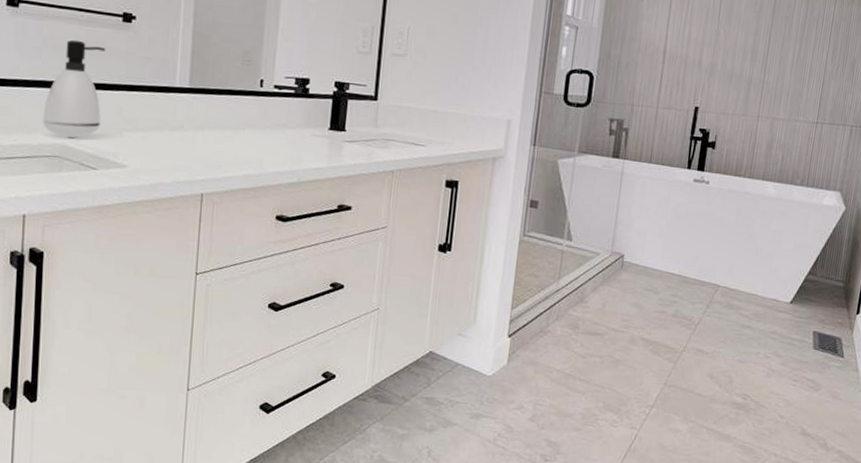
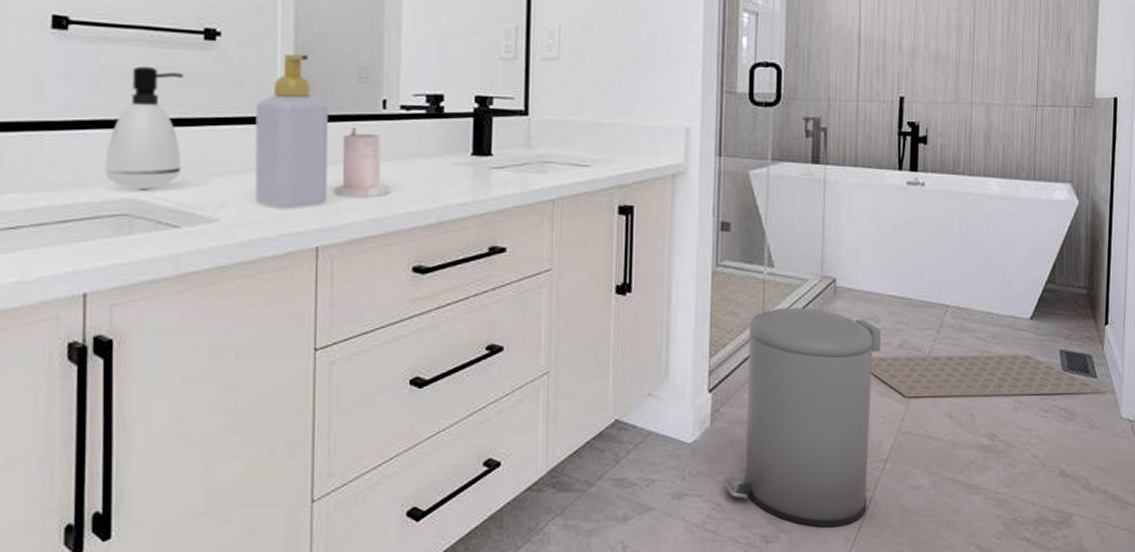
soap bottle: none [156,37,217,162] -> present [255,54,328,209]
candle: none [217,100,262,158] -> present [333,128,389,198]
pedal bin: none [514,274,659,455] -> present [723,307,882,528]
bath mat: none [645,322,852,371] -> present [870,354,1107,398]

